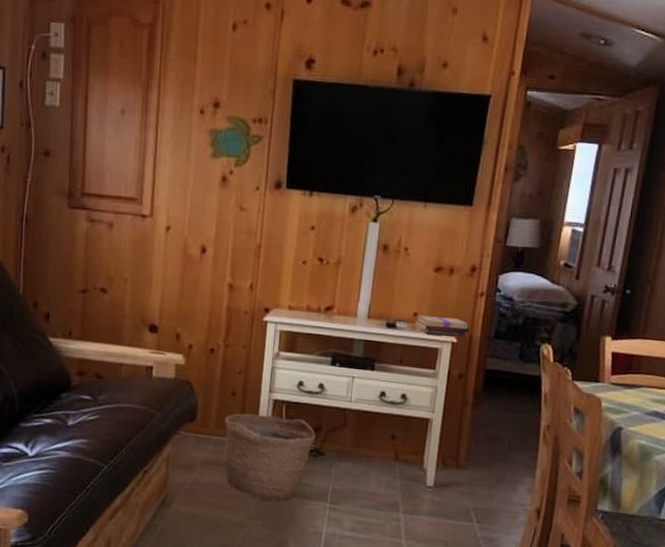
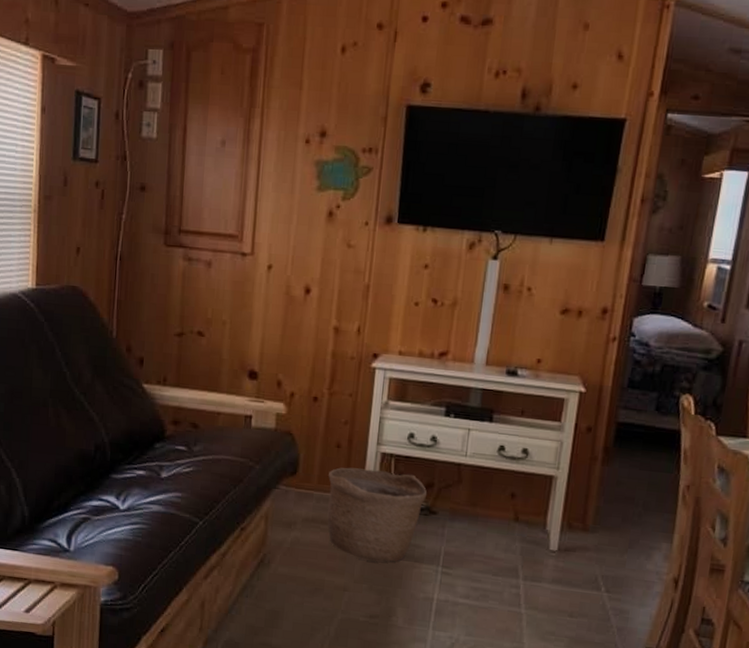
books: present [415,315,470,338] -> none [538,361,600,387]

